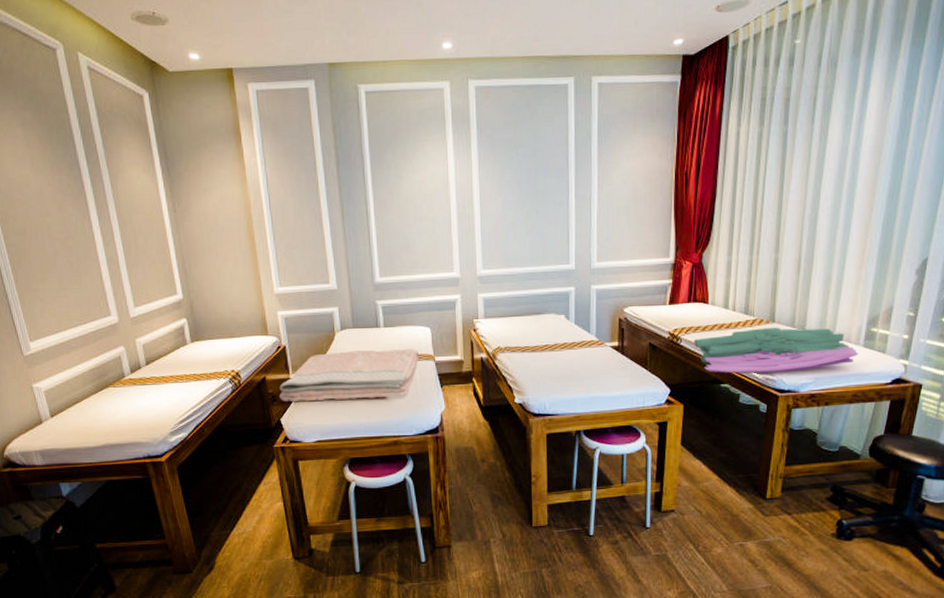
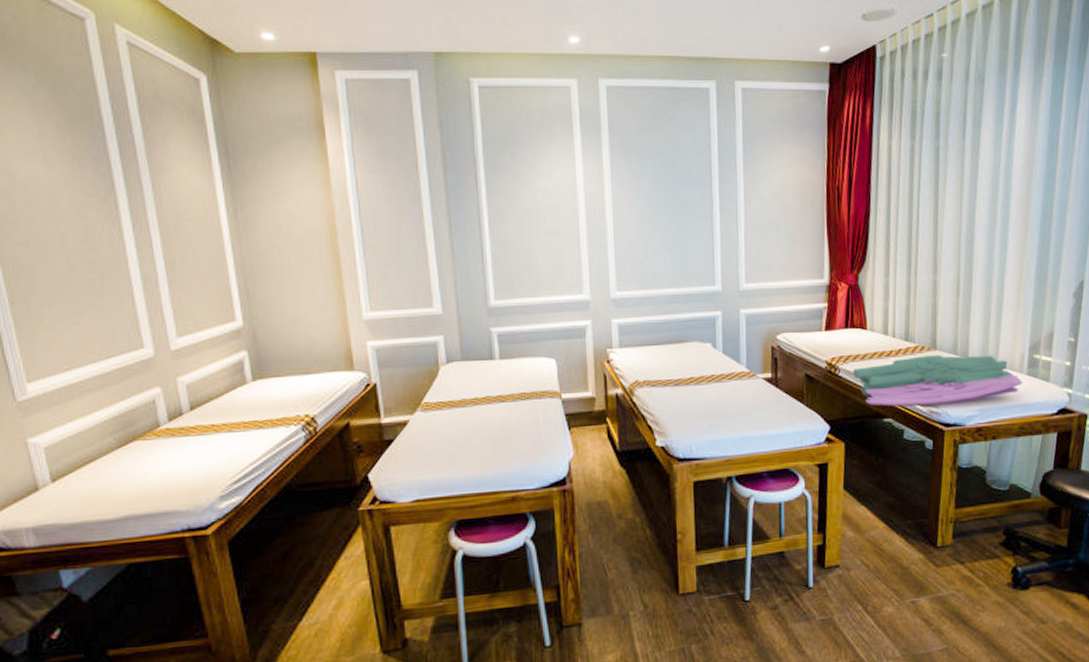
towel: present [278,349,419,402] -> none [366,385,542,453]

